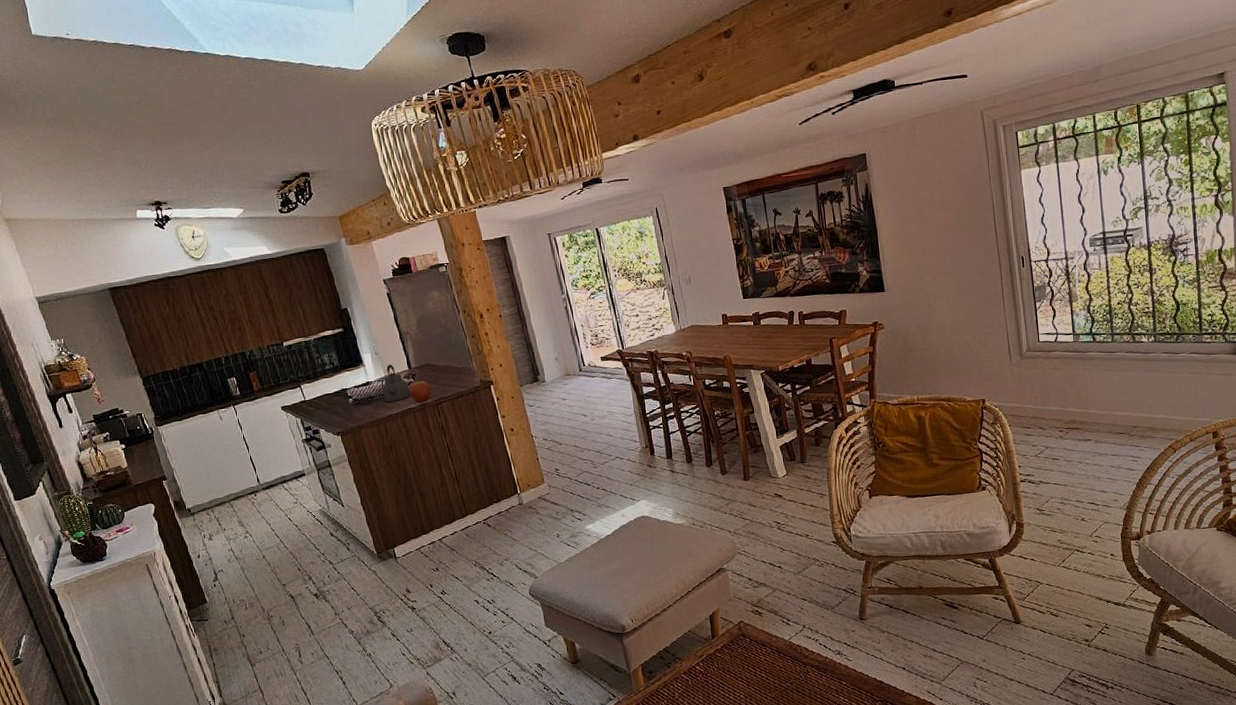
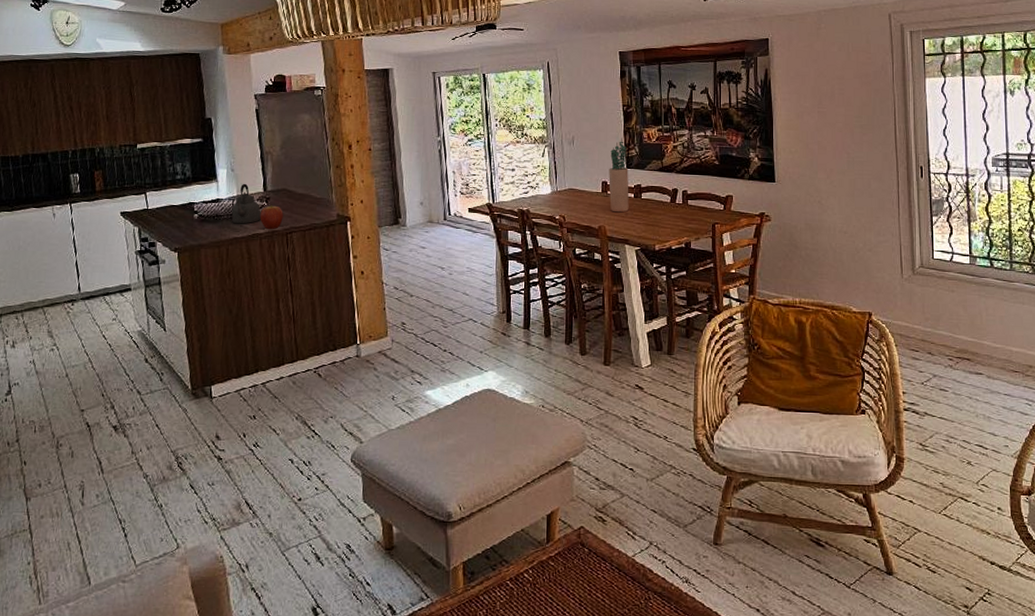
vase: none [726,270,750,342] -> present [609,137,629,213]

